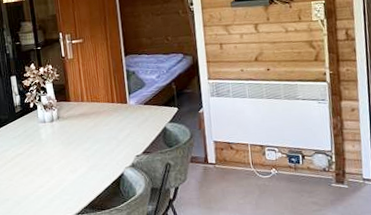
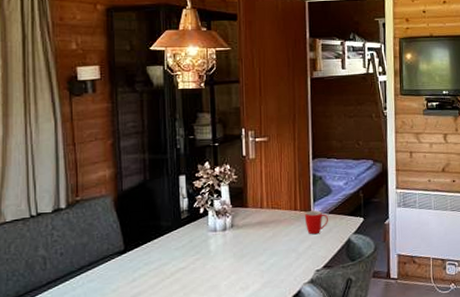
mug: none [121,102,144,124] -> present [304,210,328,235]

